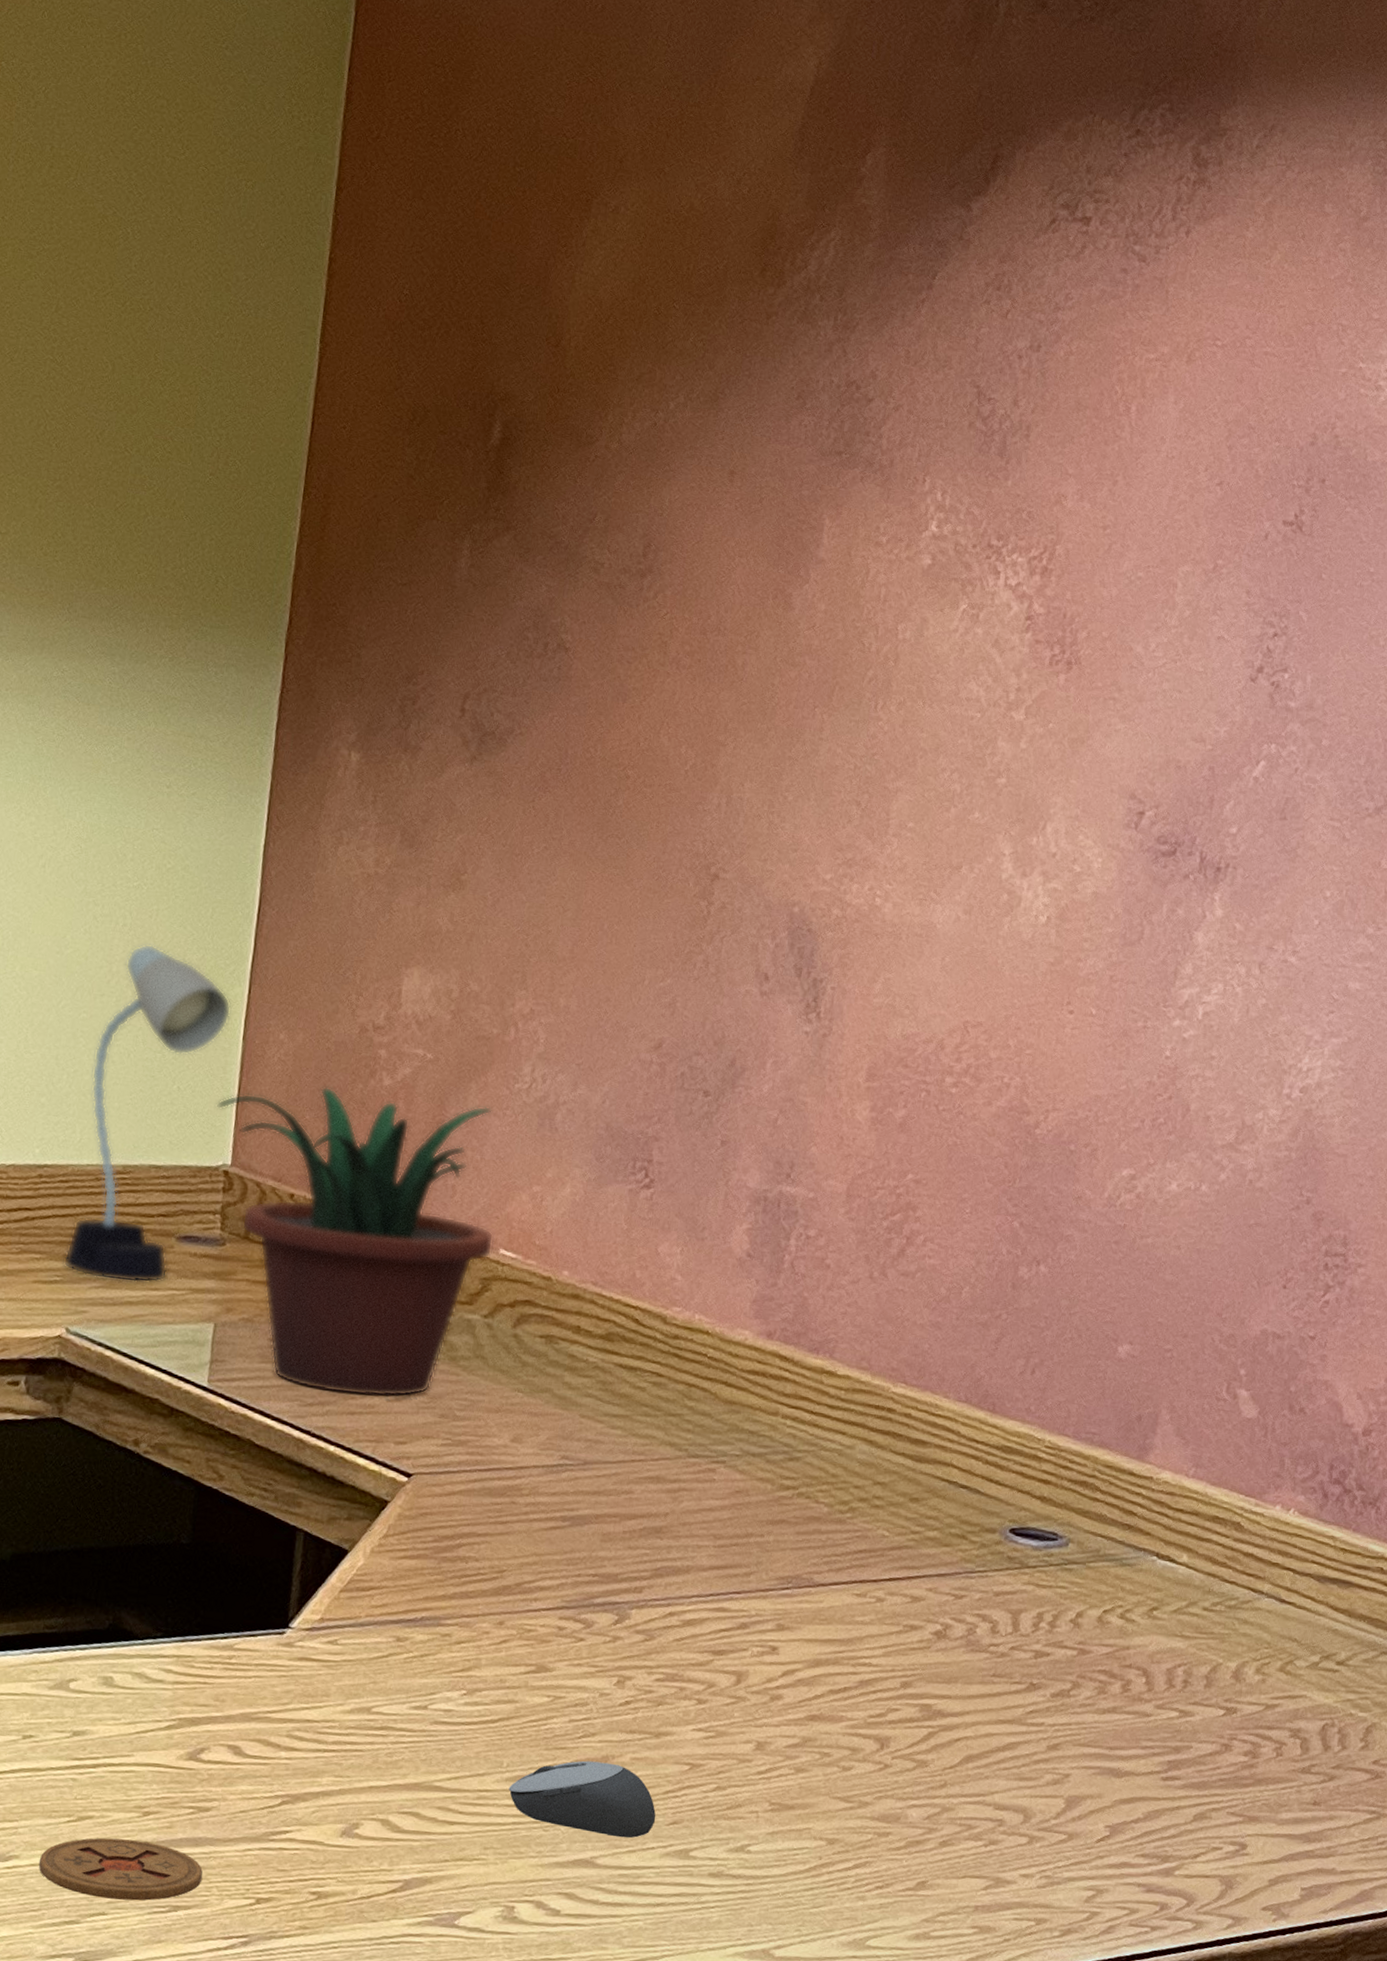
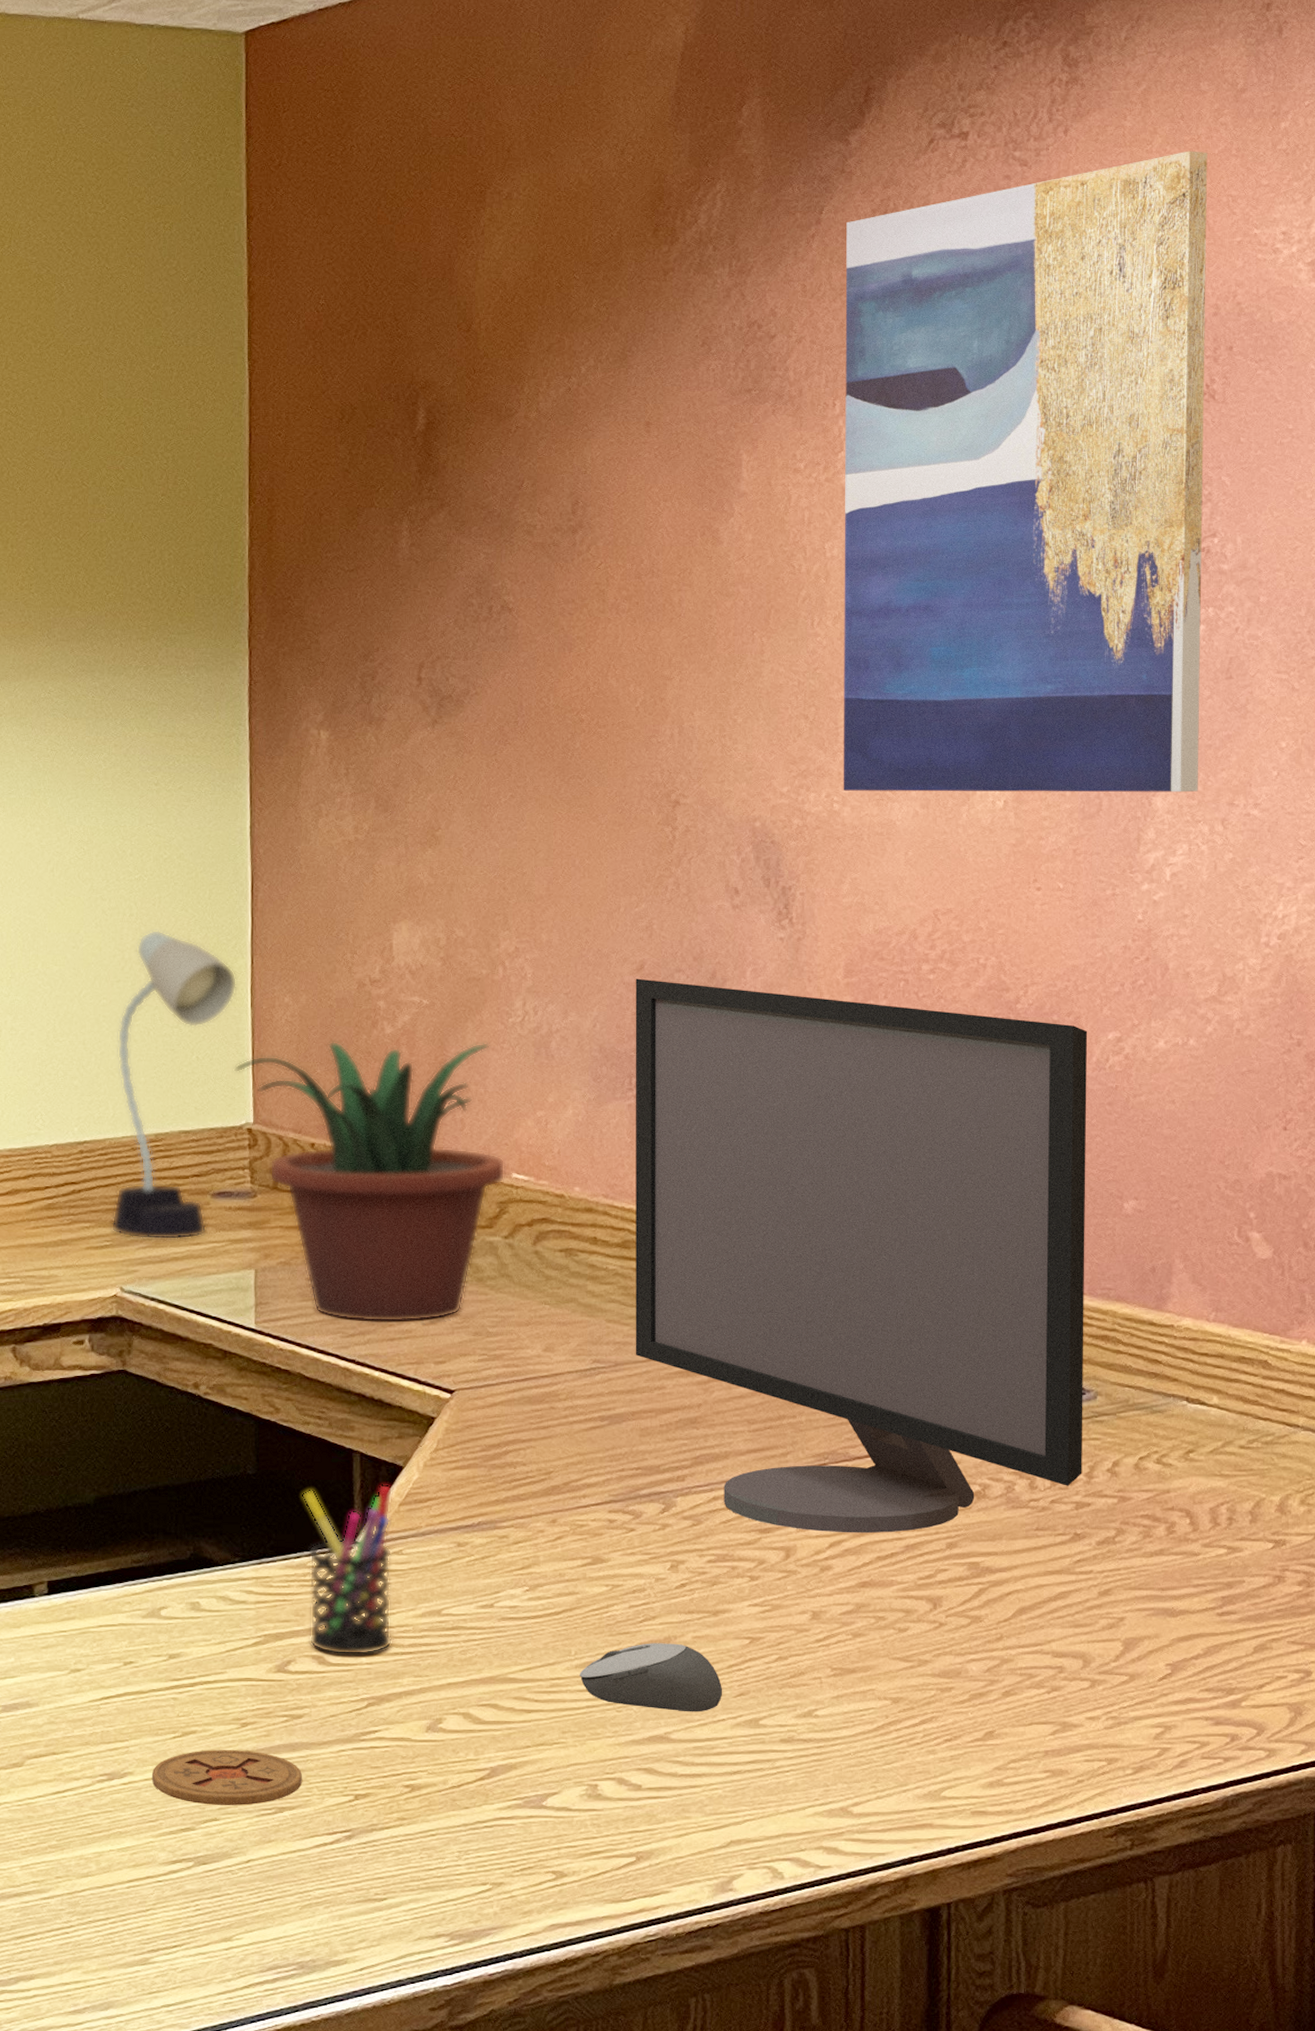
pen holder: none [226,1566,335,1750] -> present [302,1484,393,1656]
computer monitor: none [606,1056,1103,1666] -> present [635,978,1088,1534]
wall art: none [887,271,1324,931] -> present [843,151,1208,793]

